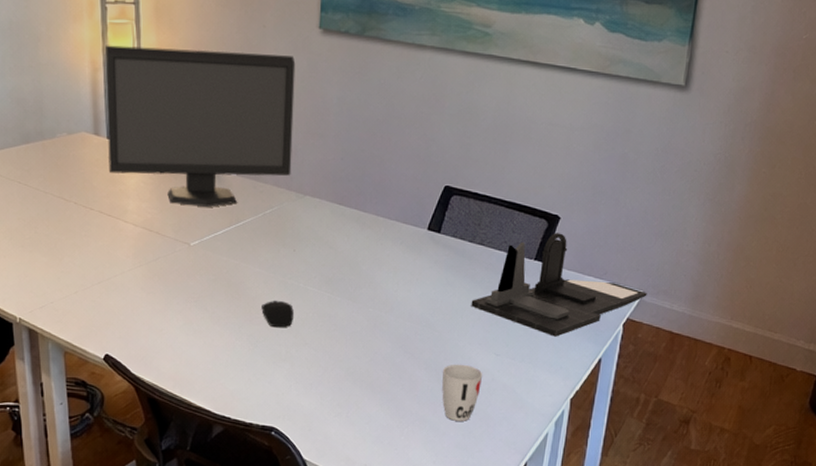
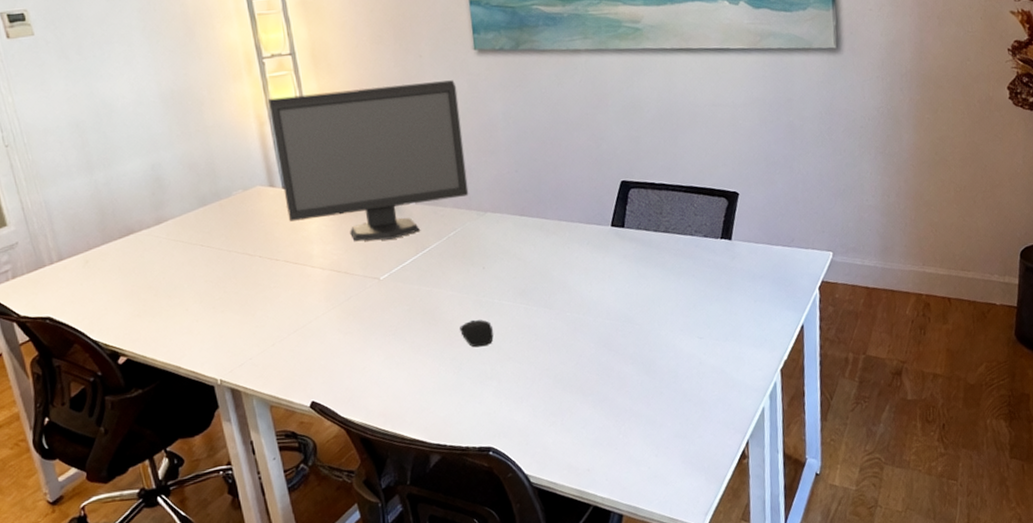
cup: present [442,364,483,421] -> none [650,353,690,411]
desk organizer: present [471,233,647,337] -> none [666,208,837,311]

